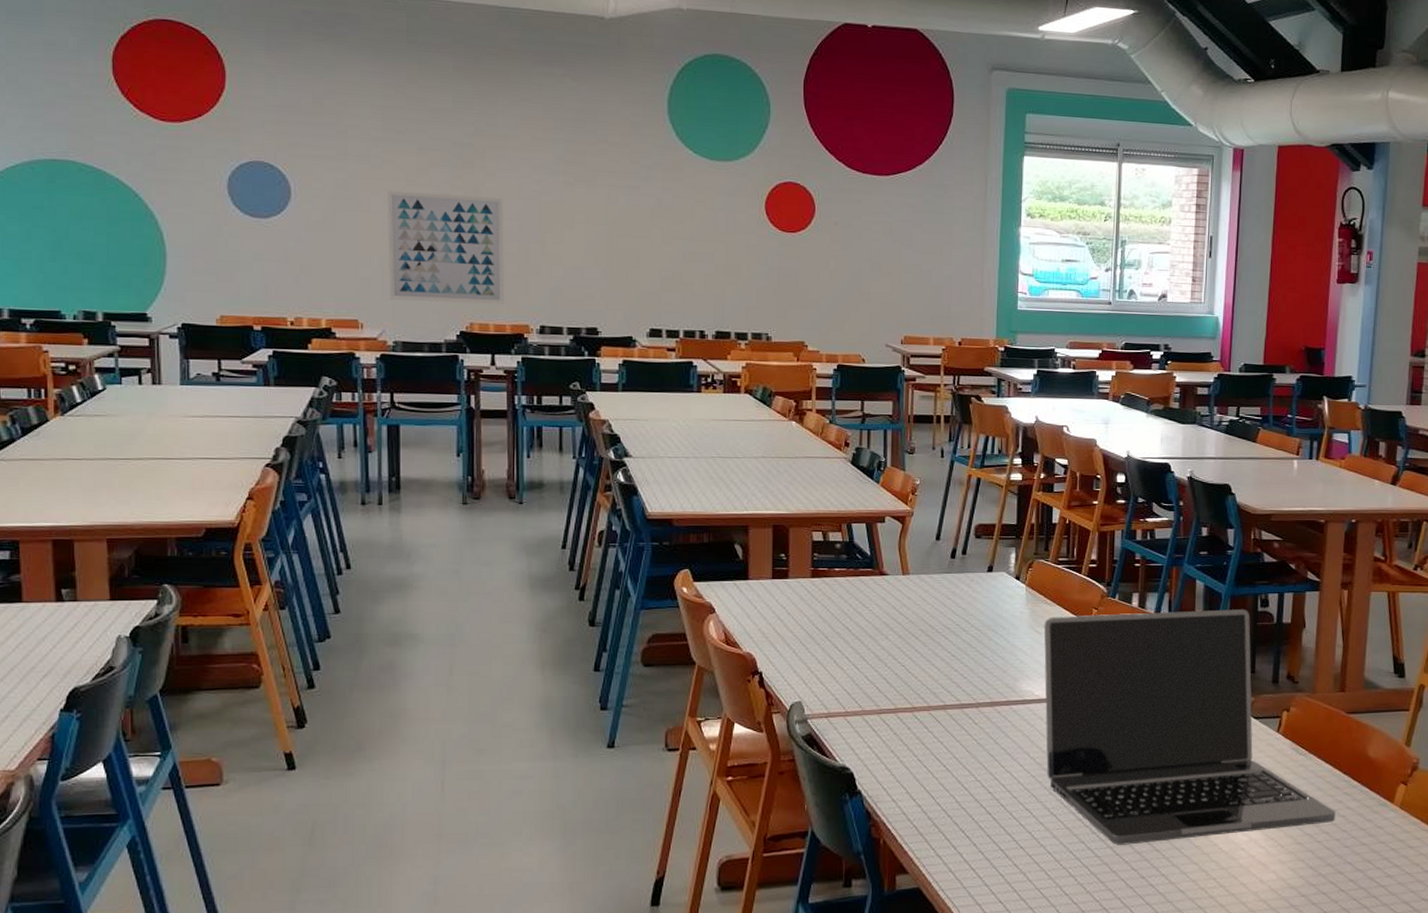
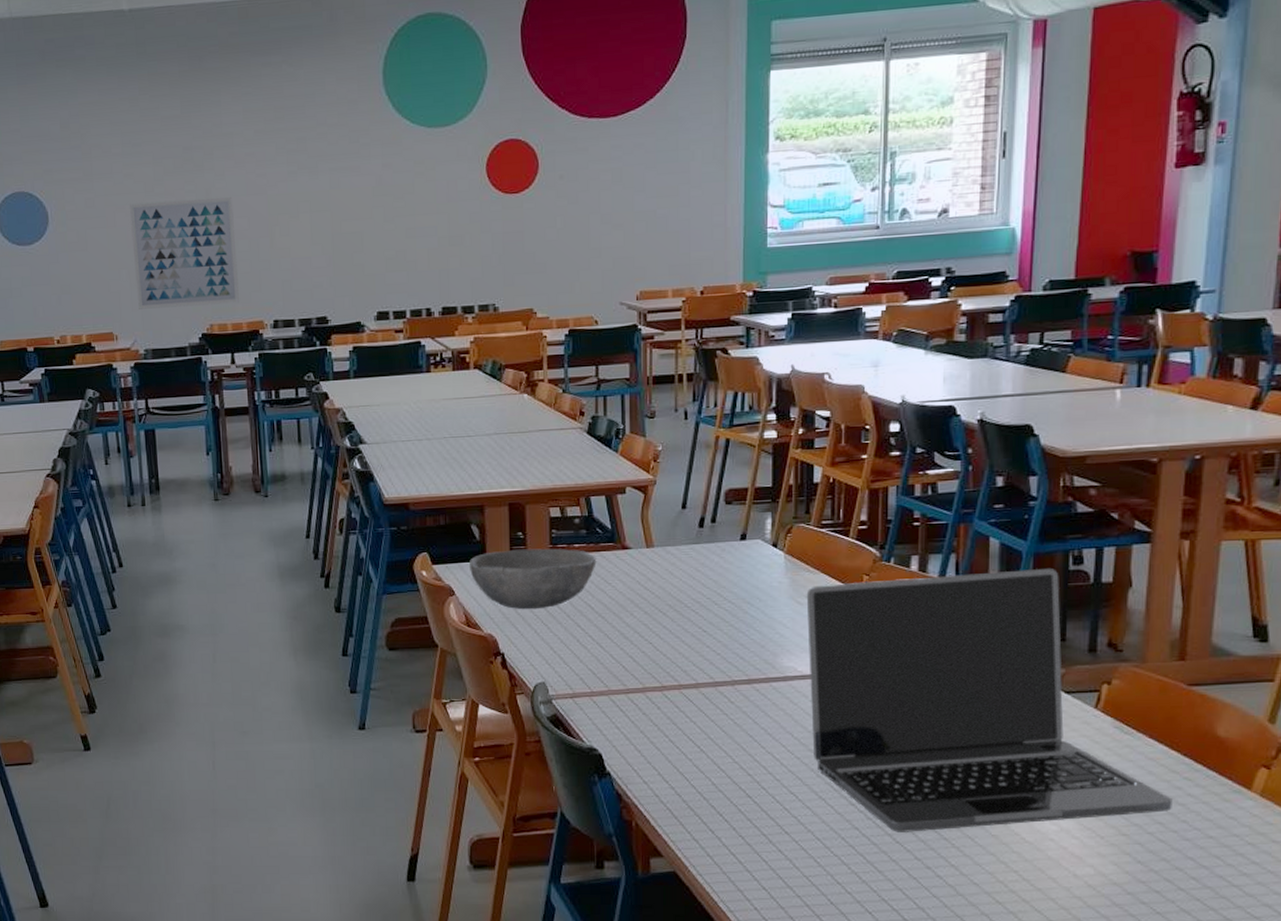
bowl: none [731,570,855,630] -> present [470,548,597,610]

